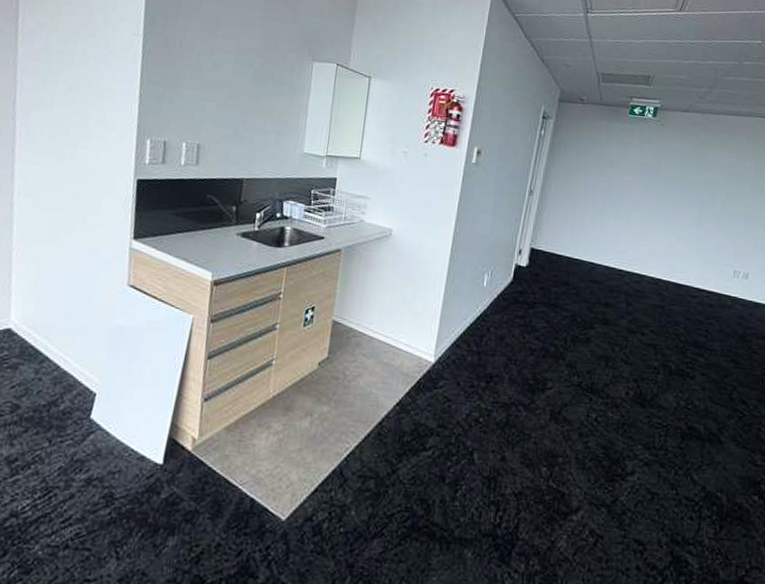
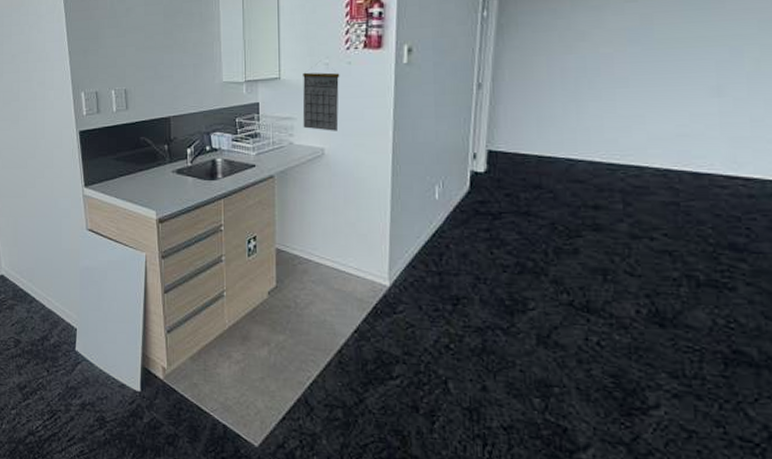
calendar: none [375,148,416,215] -> present [302,60,340,131]

